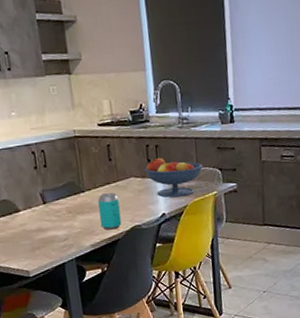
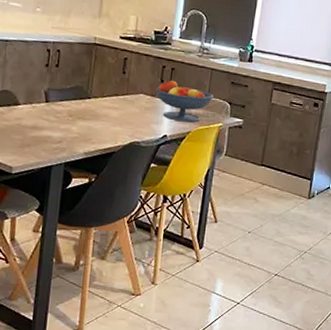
beverage can: present [97,193,122,230] -> none [99,104,124,142]

